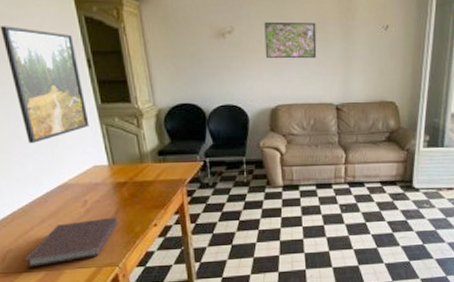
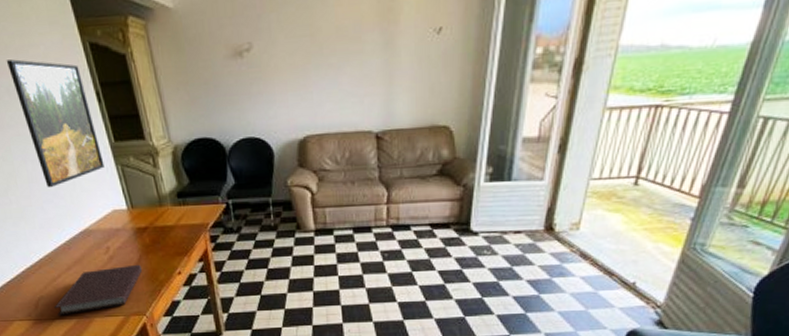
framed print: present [264,21,317,59] -> none [287,30,352,79]

